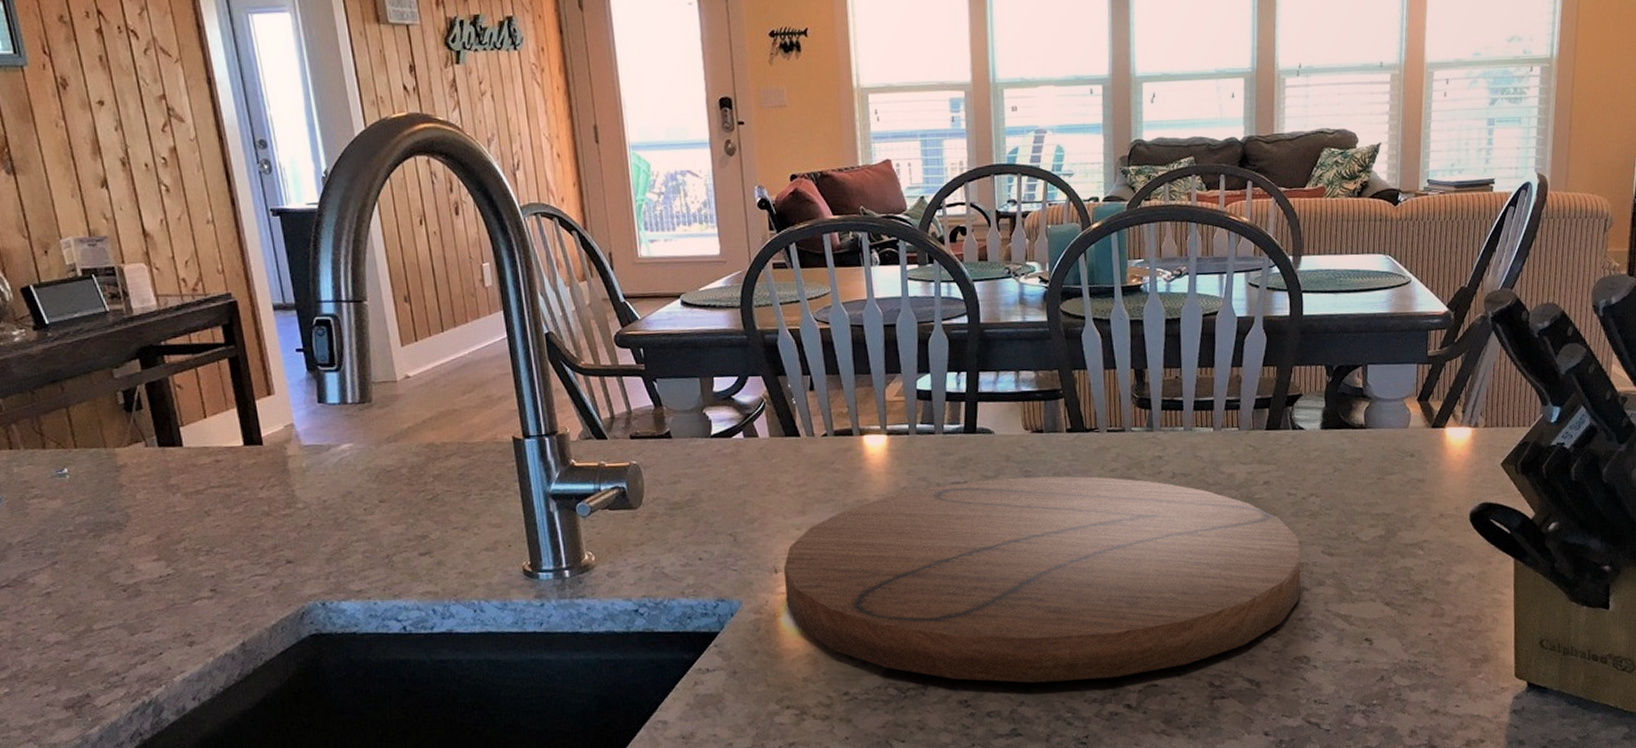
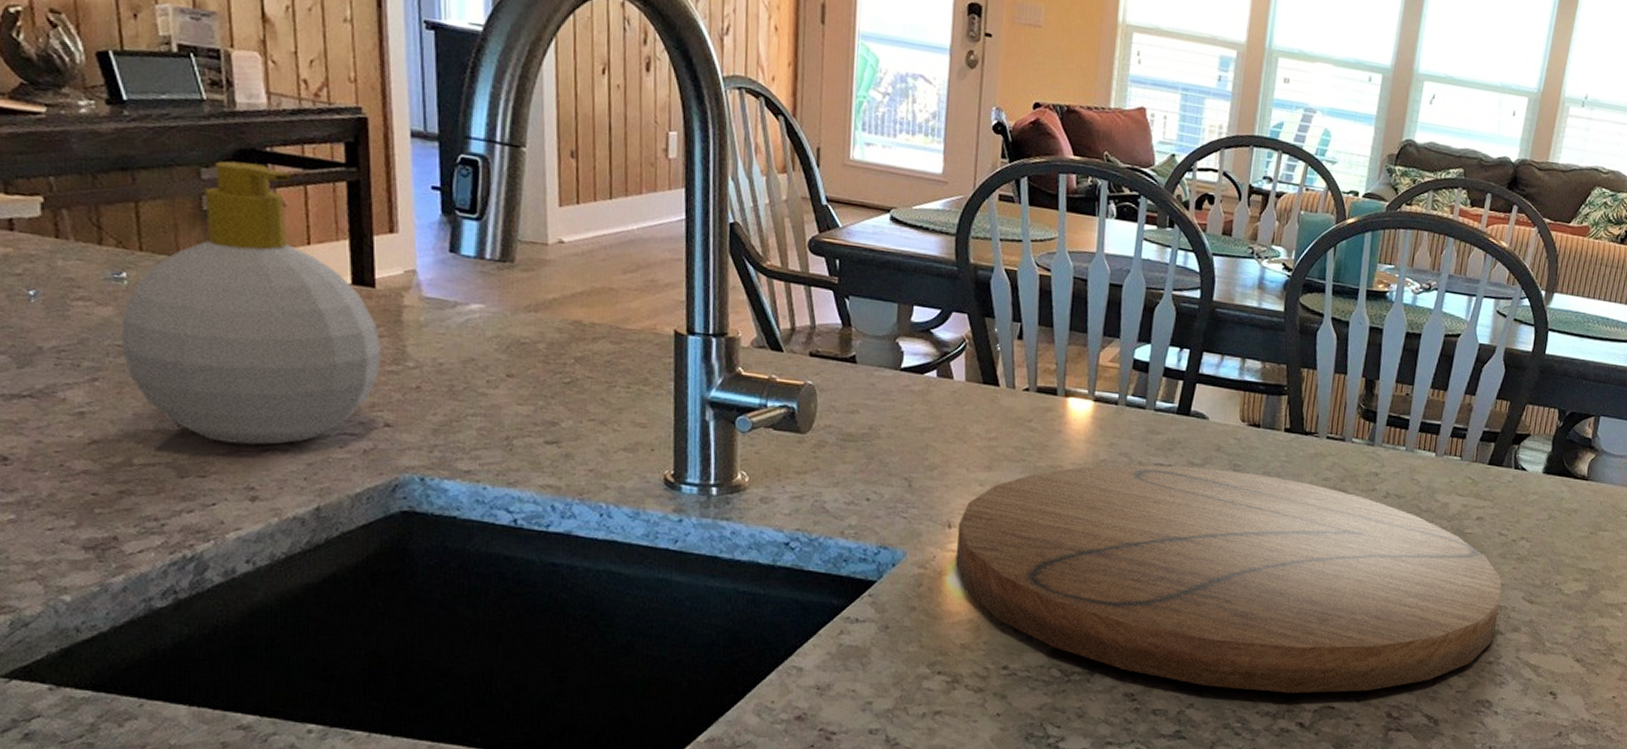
soap bottle: none [68,357,277,599] -> present [121,161,381,445]

